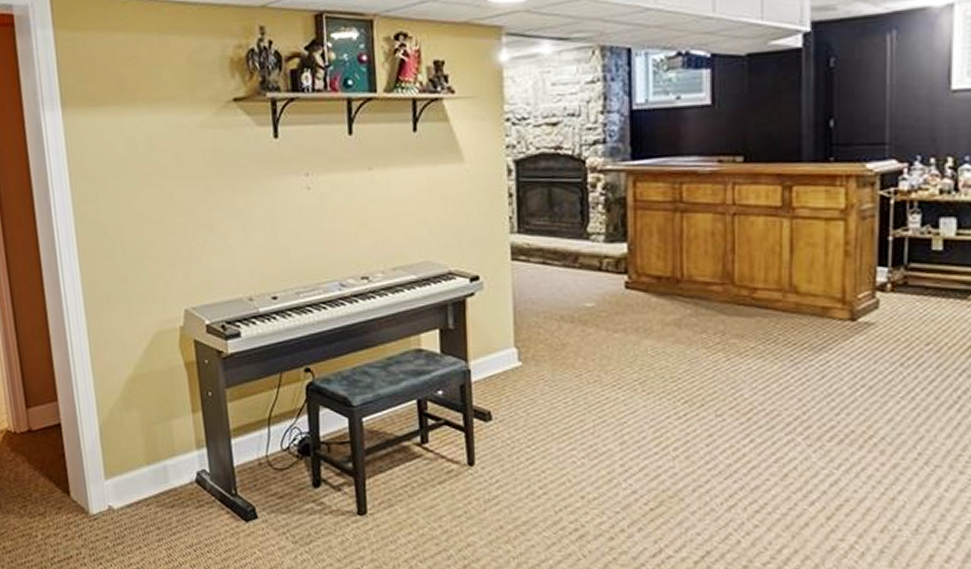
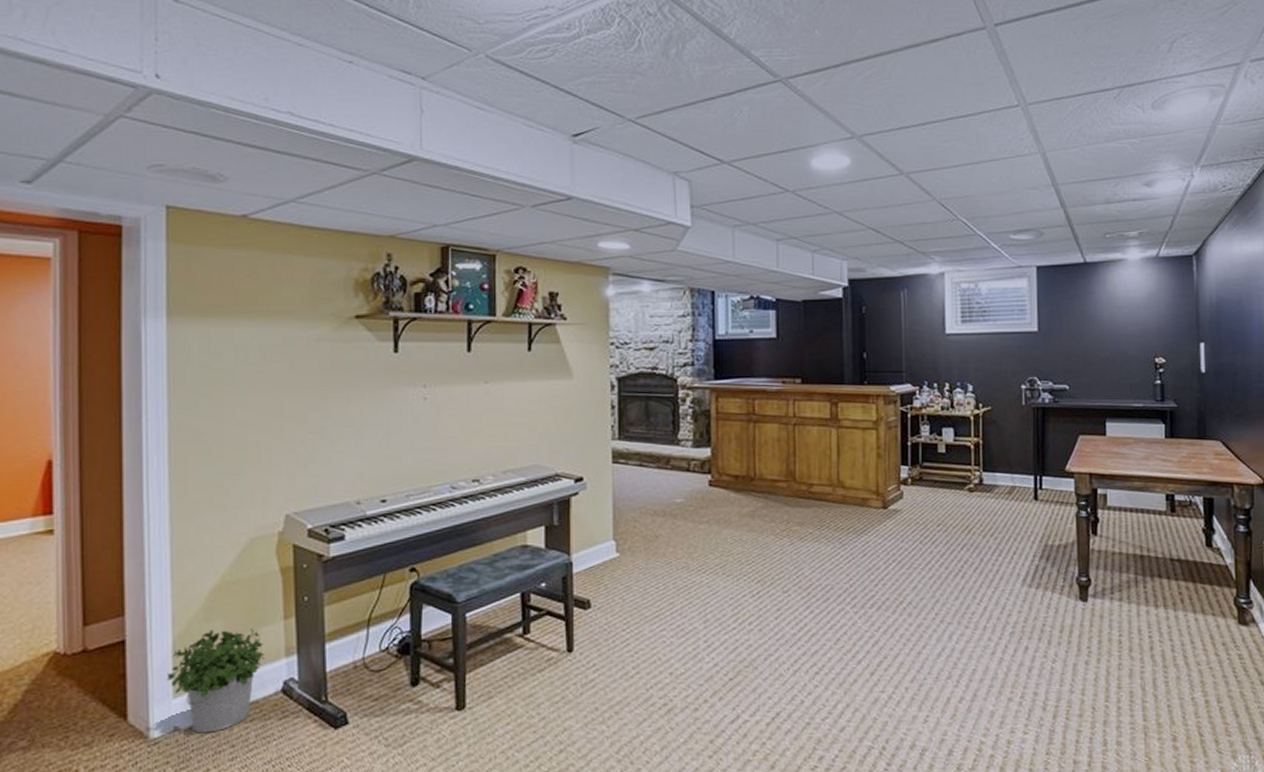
potted plant: none [97,418,179,514] -> present [166,628,265,734]

